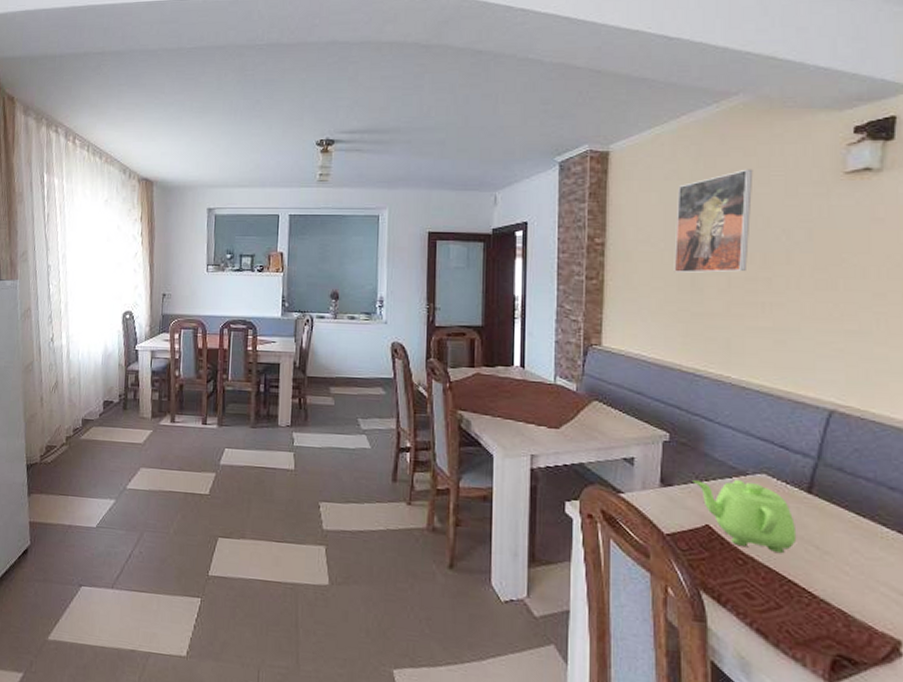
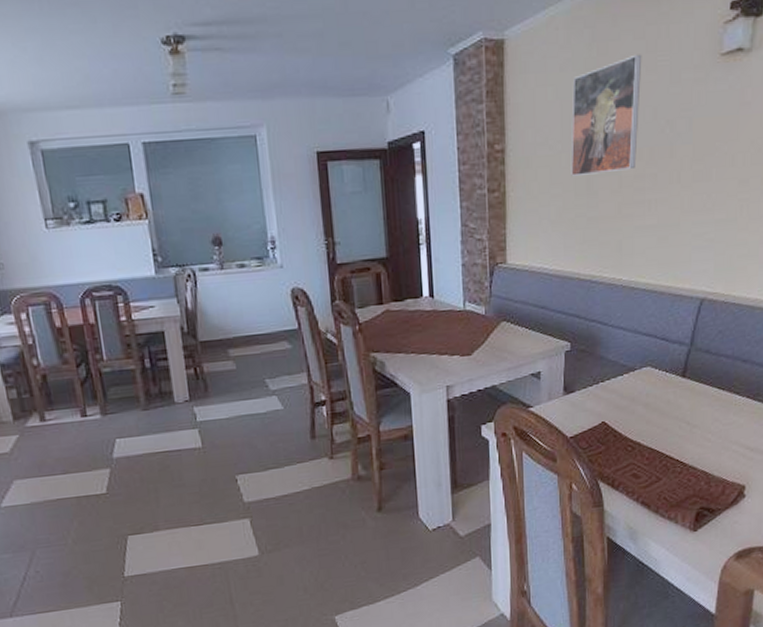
teapot: present [693,479,797,554] -> none [591,375,673,436]

